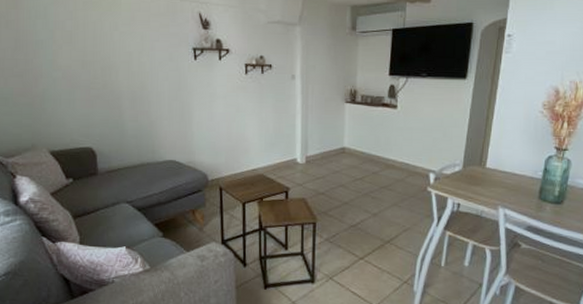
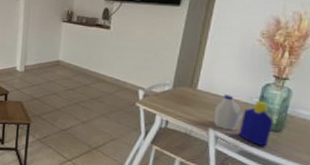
bottle: none [502,170,556,220] -> present [214,94,274,147]

